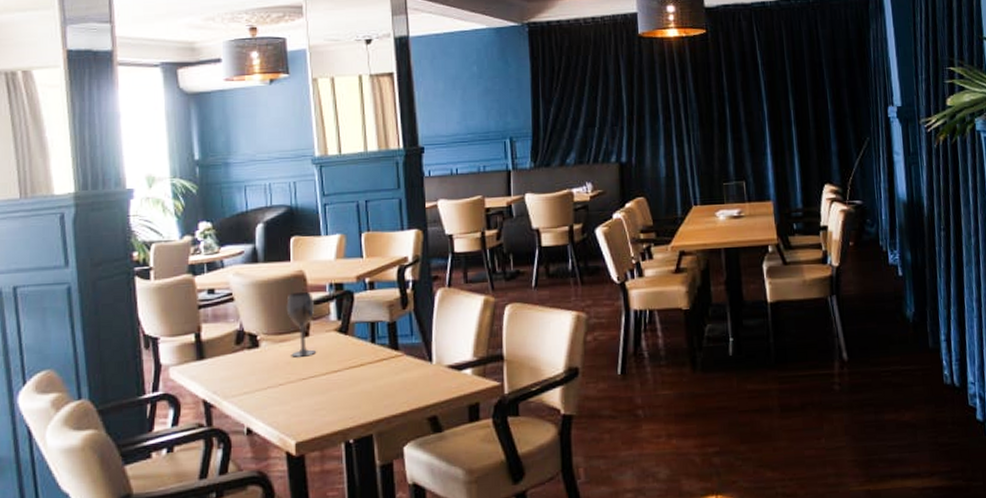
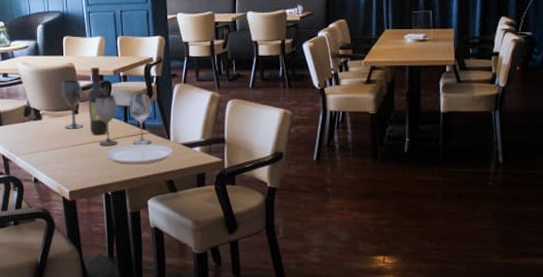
wine bottle: none [322,272,349,362] -> present [88,67,108,135]
wineglass: none [333,304,408,376] -> present [95,94,152,146]
plate: none [346,368,436,400] -> present [106,143,173,165]

